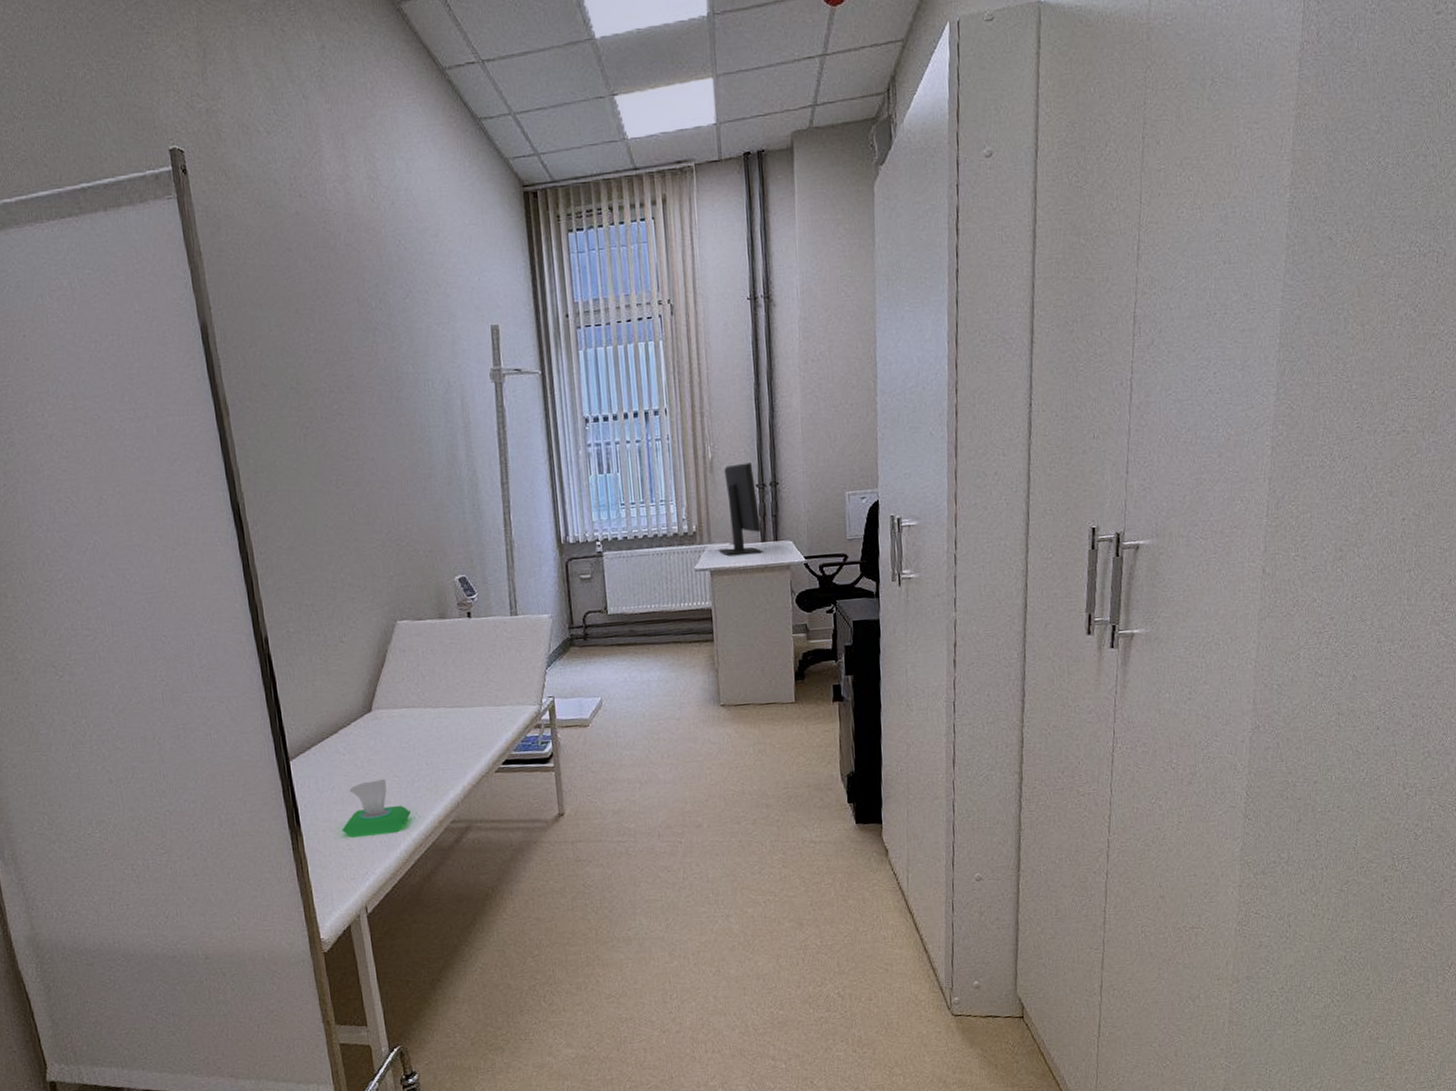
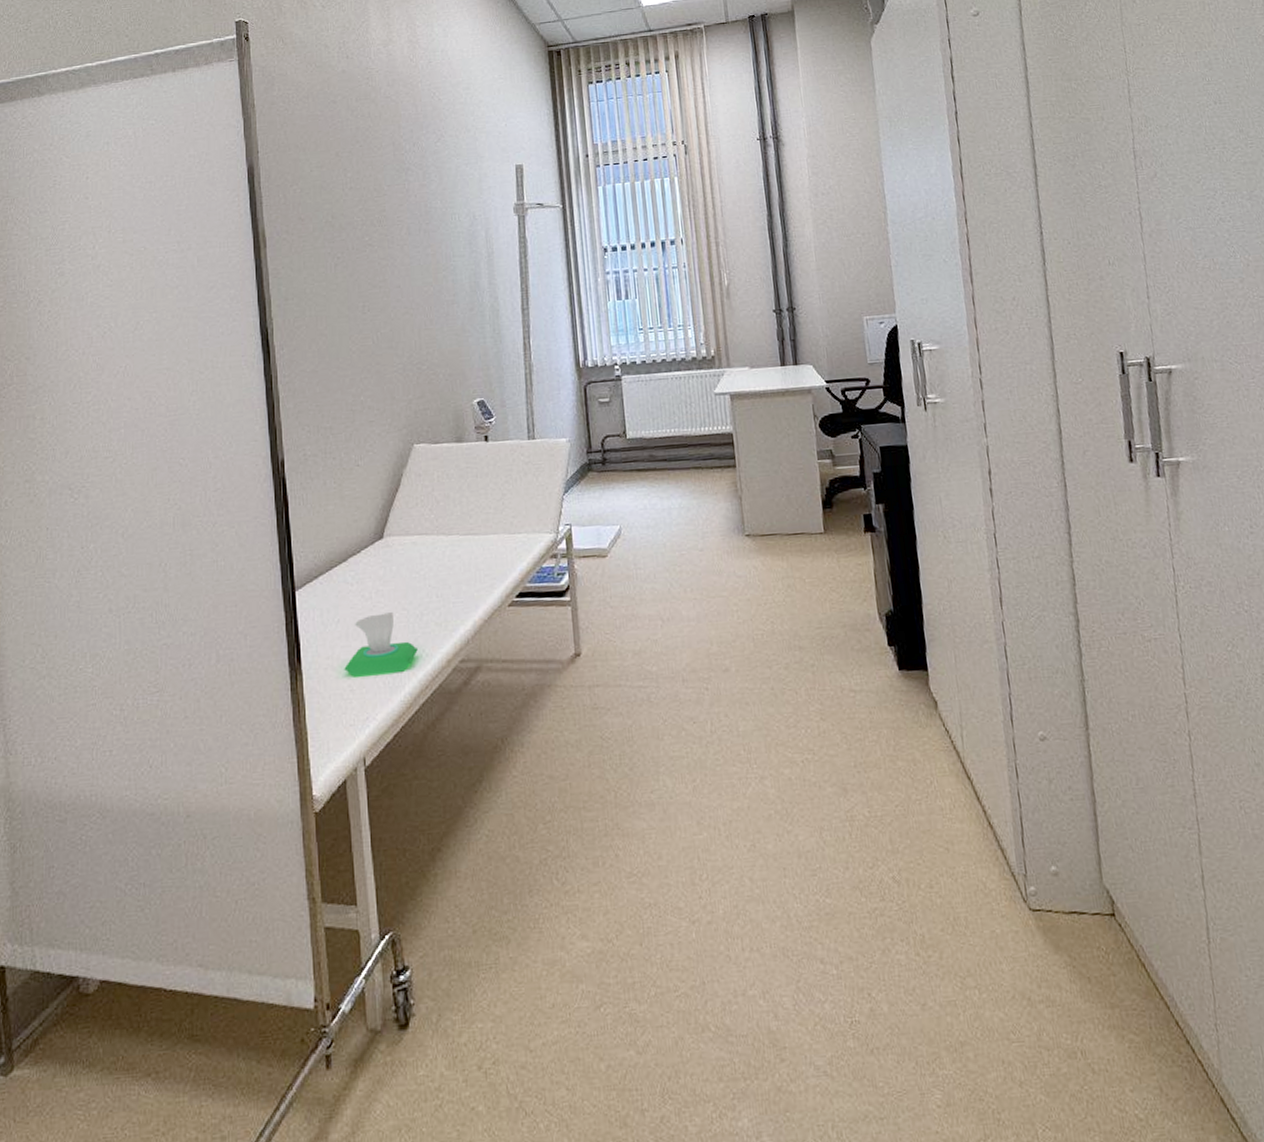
computer monitor: present [719,462,763,557] -> none [738,289,783,381]

